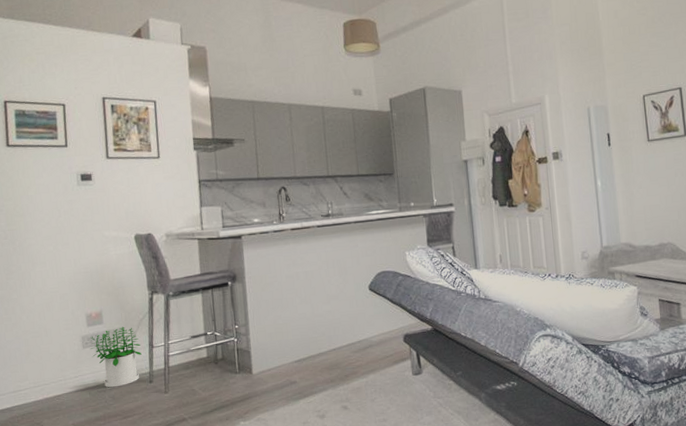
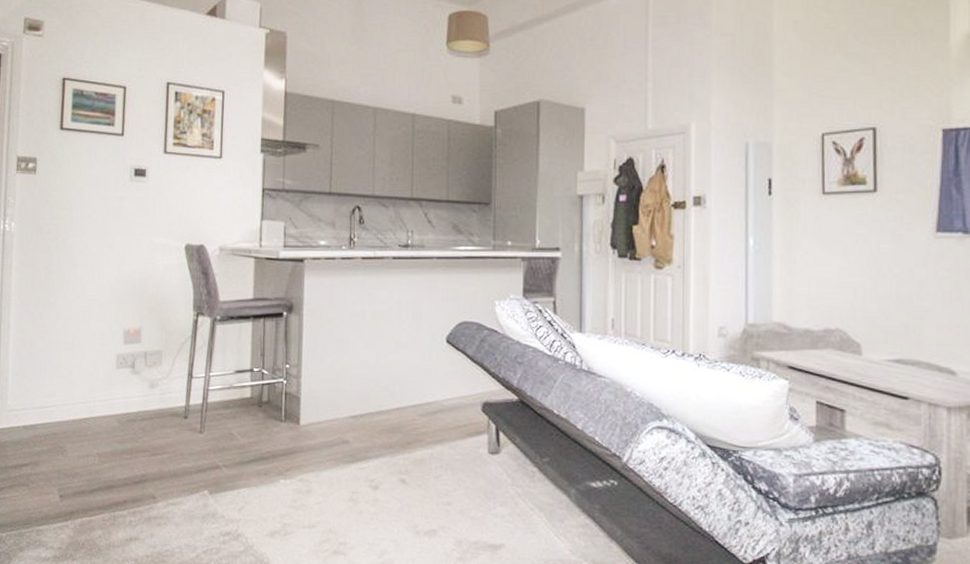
potted plant: present [90,326,142,388] -> none [125,349,179,418]

